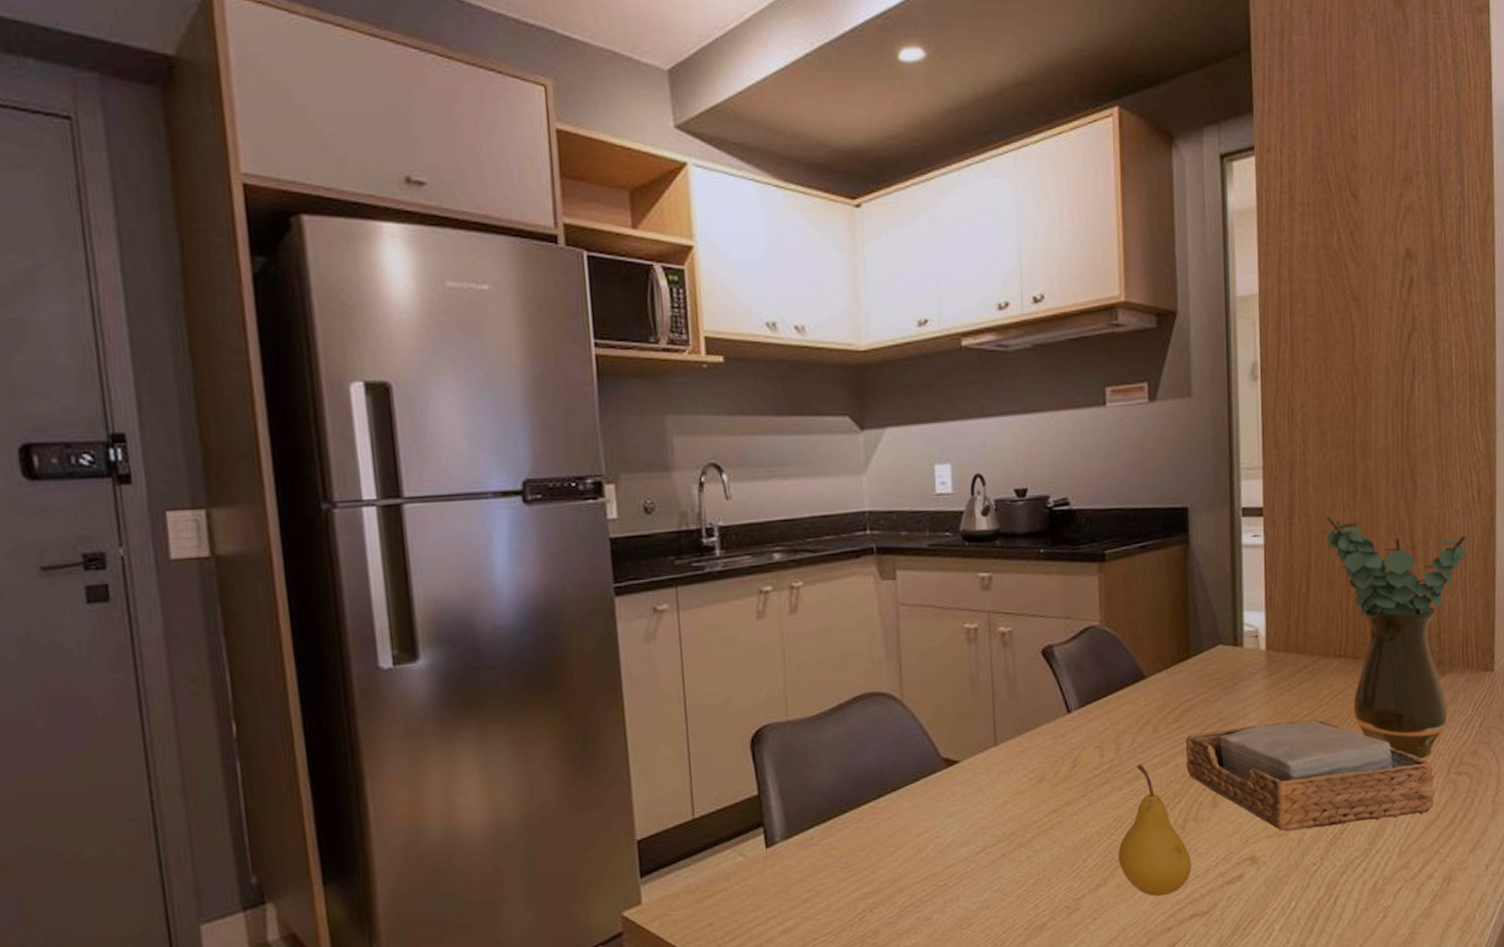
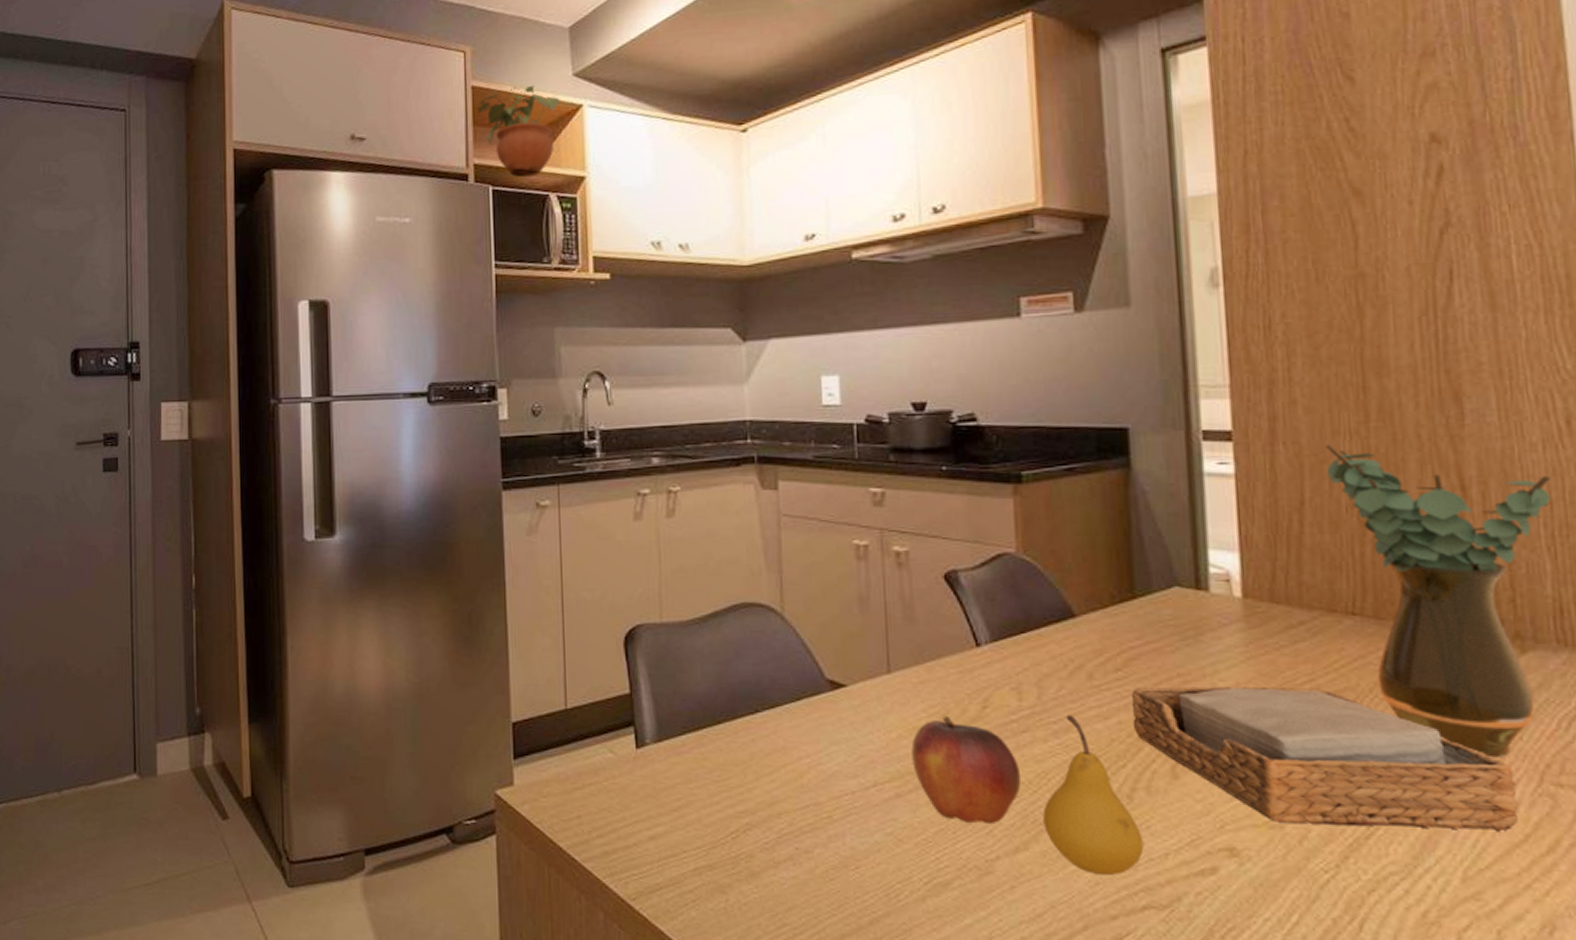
potted plant: none [564,134,661,243] -> present [477,85,560,178]
kettle: present [958,472,1002,543] -> none [847,384,897,456]
fruit: none [1014,779,1102,870] -> present [911,716,1022,823]

